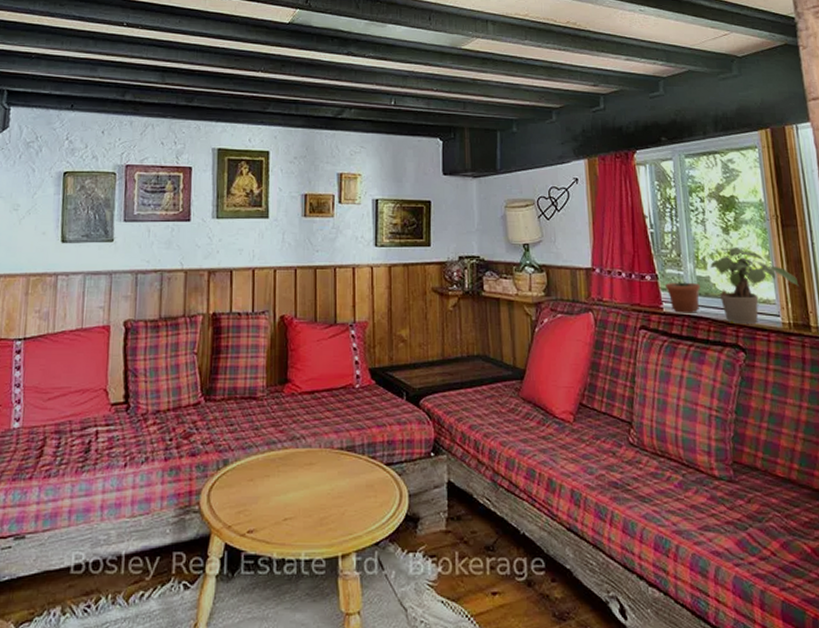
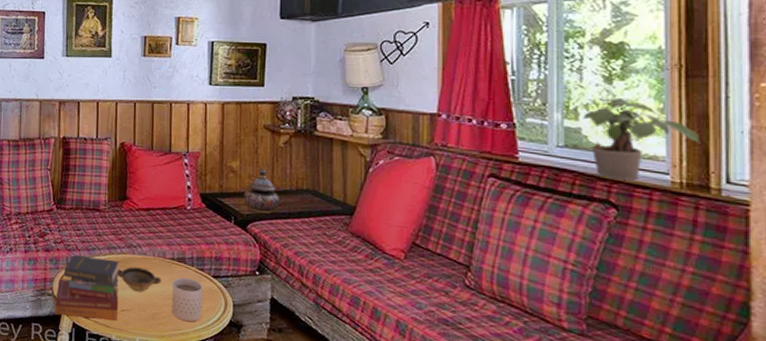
books: none [201,457,281,536] -> present [54,255,119,321]
bowl: none [277,463,329,495] -> present [116,266,161,293]
mug: none [342,470,376,523] -> present [172,277,203,322]
decorative jar: none [414,333,452,385] -> present [243,166,280,214]
planter: present [664,282,700,313] -> none [523,131,567,165]

